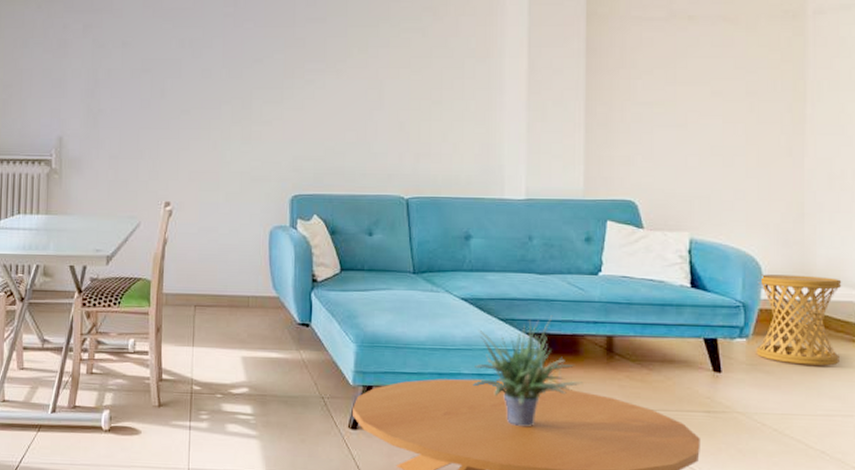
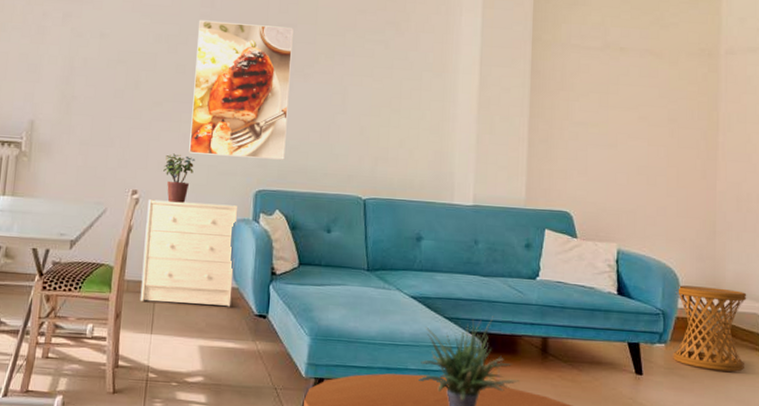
dresser: none [179,210,274,317] -> present [139,199,238,307]
potted plant: none [195,162,228,212] -> present [163,153,196,203]
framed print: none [220,20,323,162] -> present [189,20,294,160]

